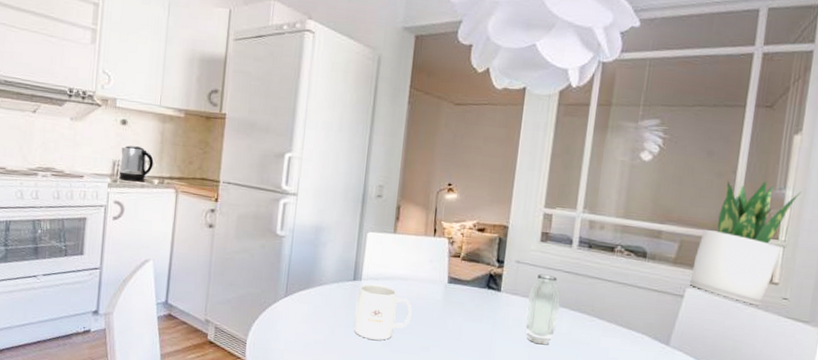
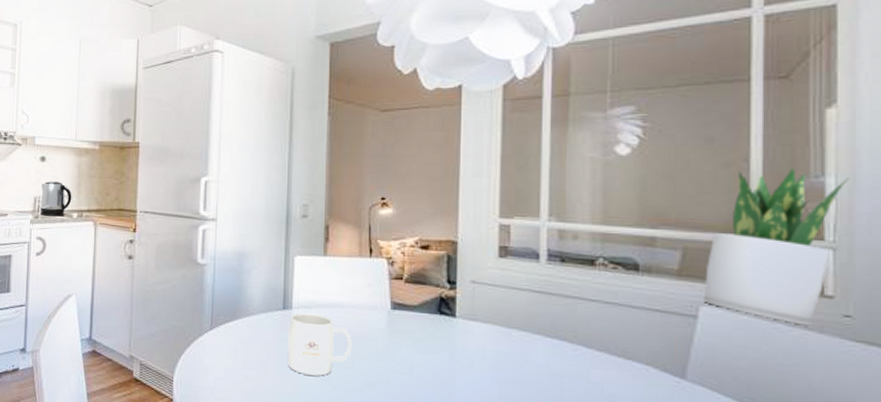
vase: present [525,274,561,345] -> none [490,295,533,380]

